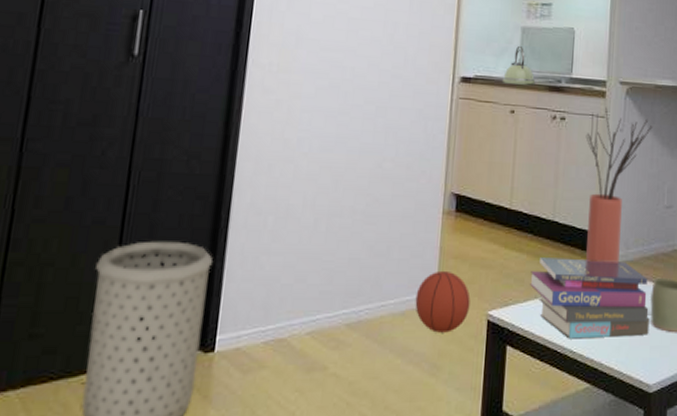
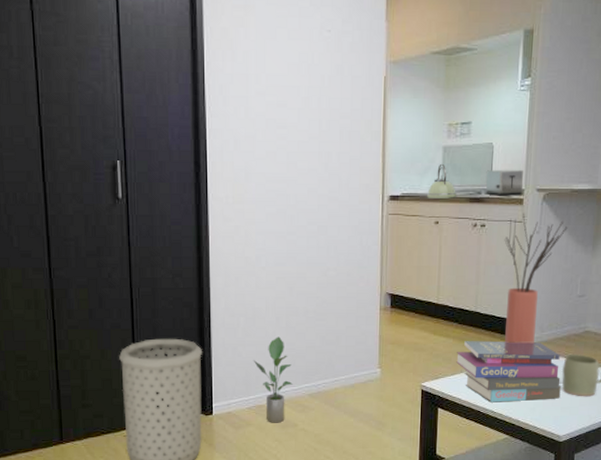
potted plant: none [278,244,328,365] -> present [253,337,293,423]
basketball: present [415,270,471,333] -> none [362,353,407,399]
toaster: none [566,56,607,87] -> present [485,169,524,196]

